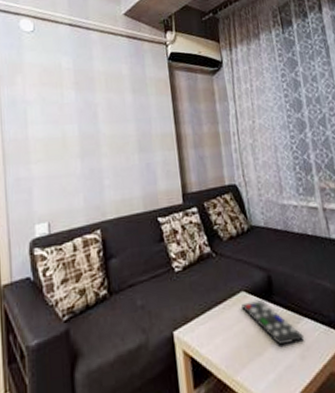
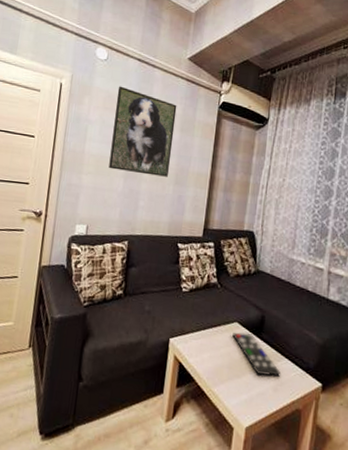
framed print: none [52,56,131,151] -> present [108,86,177,177]

